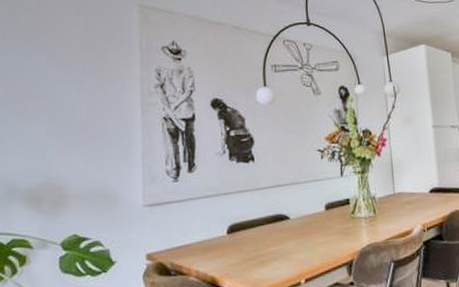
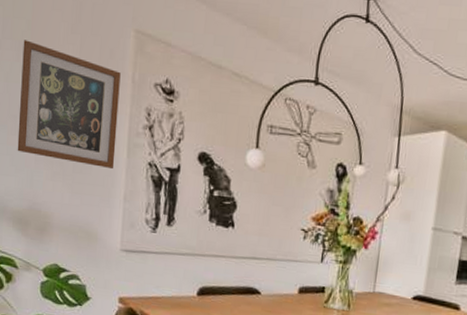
wall art: none [26,28,129,131] -> present [17,40,121,170]

